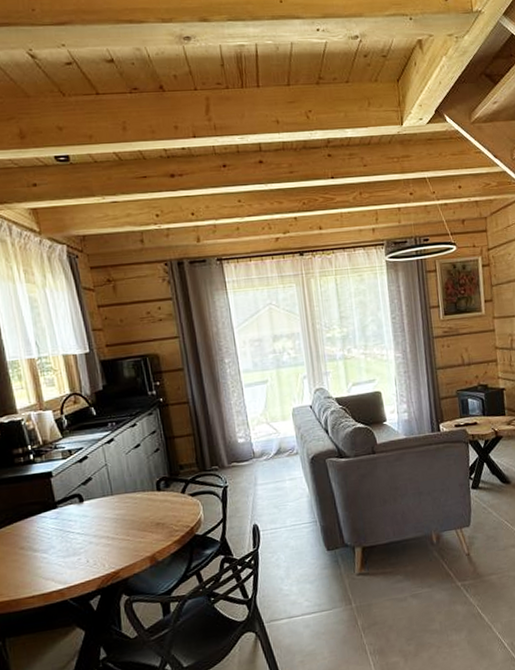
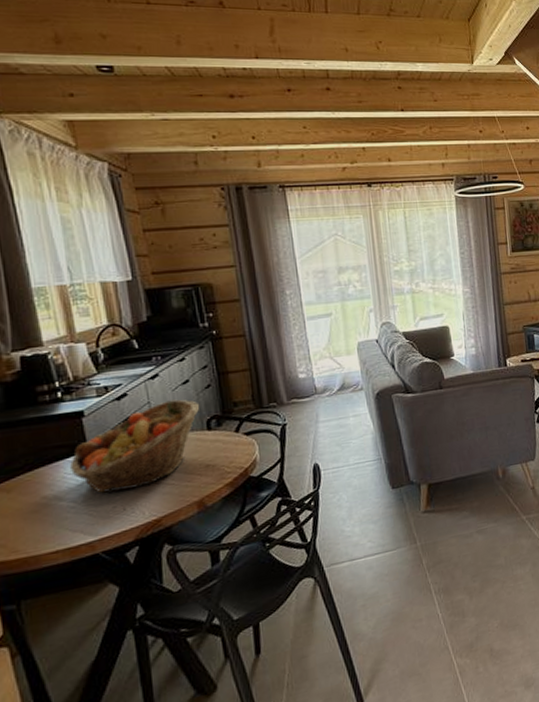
fruit basket: none [42,462,150,546] -> present [70,399,200,493]

